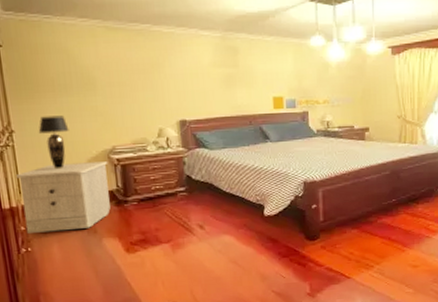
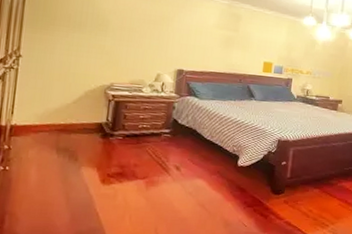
nightstand: present [15,161,111,233] -> none [8,91,104,155]
table lamp: present [38,115,69,170] -> none [44,46,74,97]

